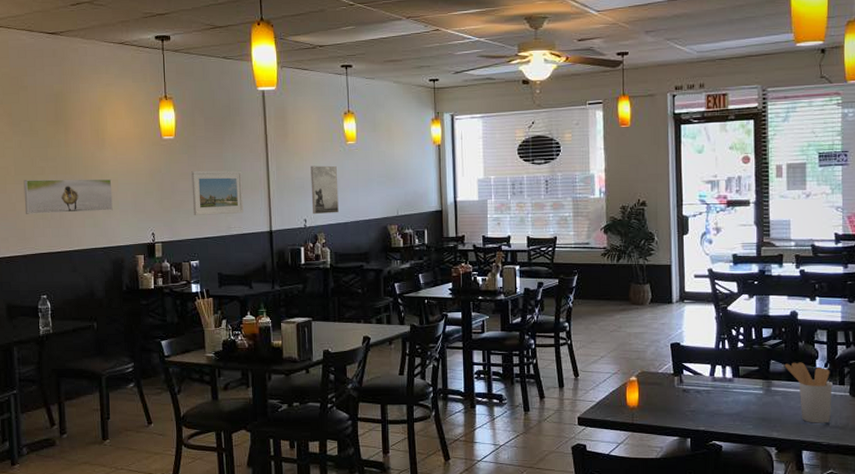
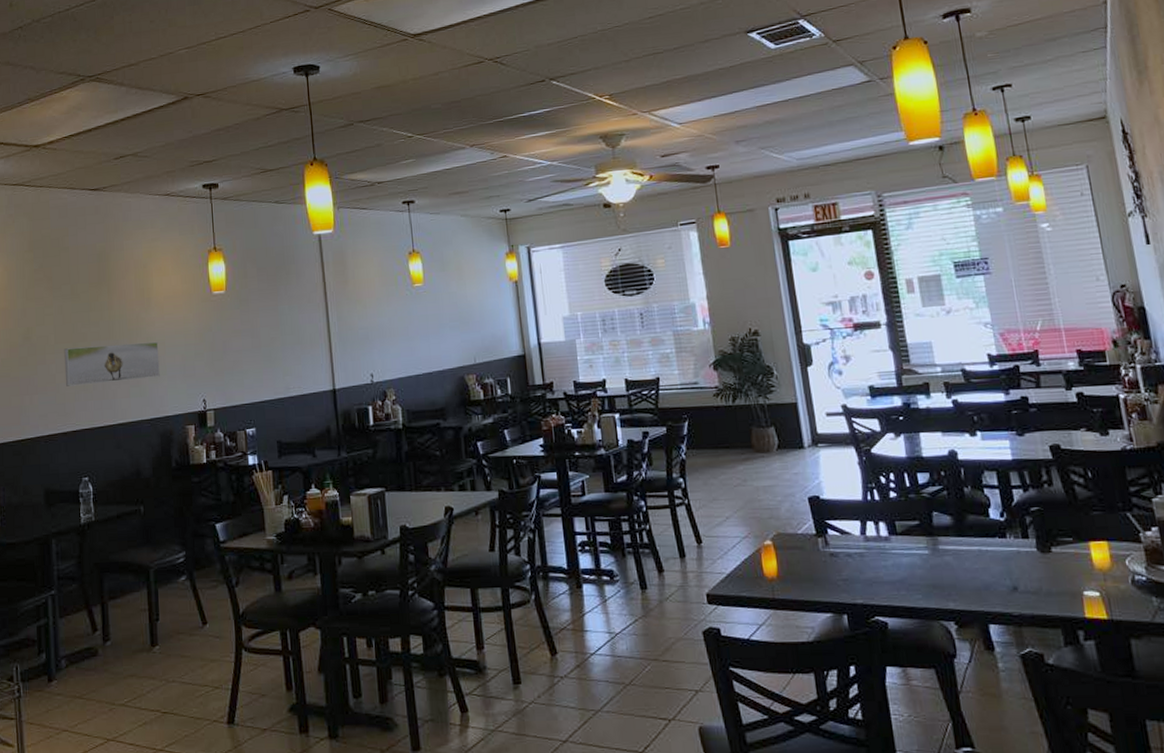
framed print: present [191,170,244,215] -> none [244,323,303,377]
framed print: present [311,165,339,215] -> none [375,311,409,368]
utensil holder: present [784,362,833,423] -> none [950,512,1019,589]

